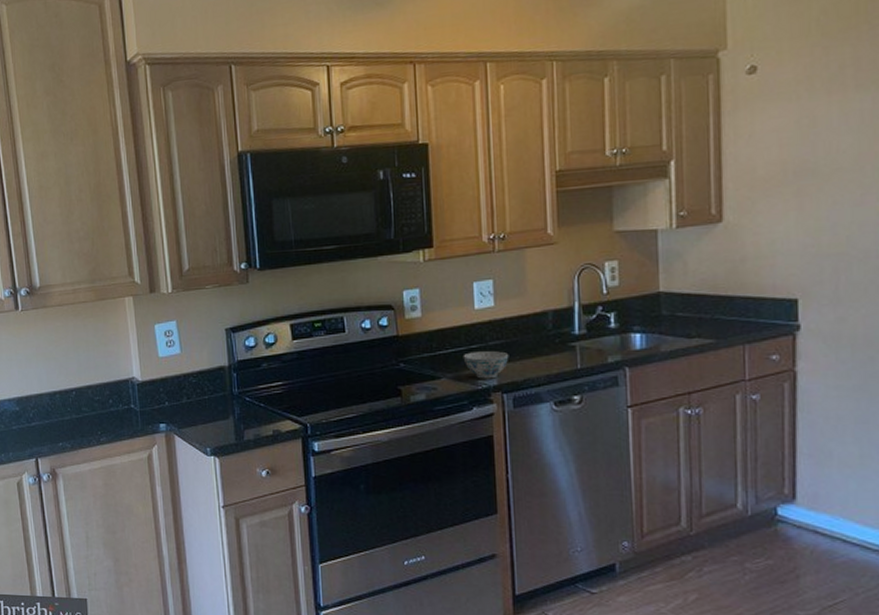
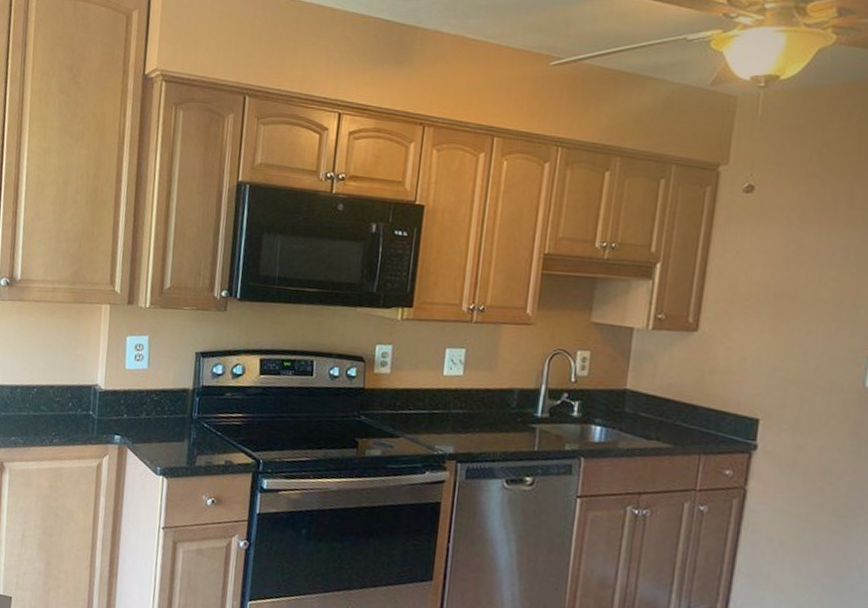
bowl: present [463,351,509,379] -> none [424,416,470,447]

